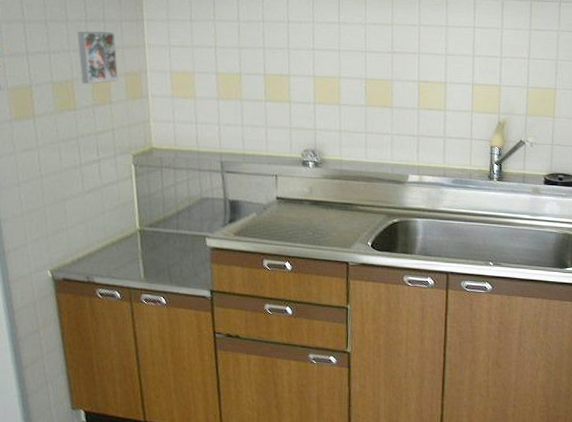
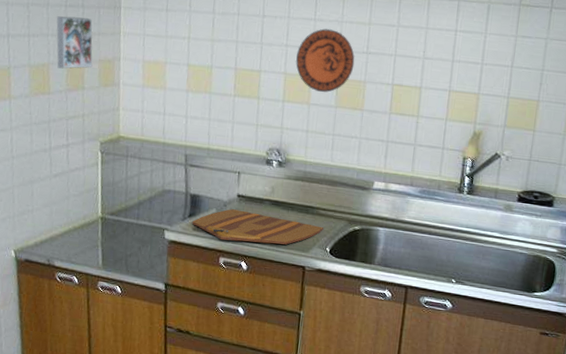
cutting board: none [233,212,364,243] -> present [192,209,324,245]
decorative plate: none [323,31,381,92] -> present [295,28,355,93]

